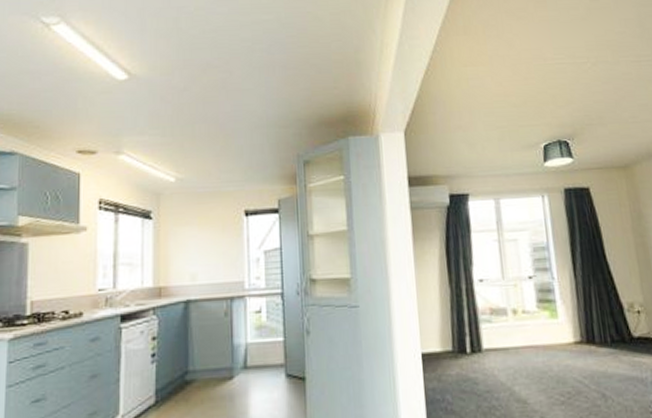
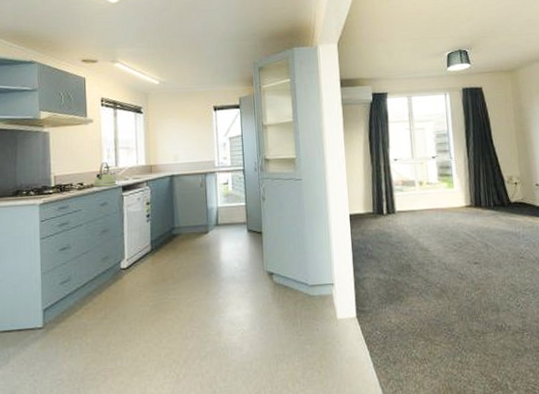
kettle: none [82,282,114,316] -> present [93,161,117,187]

